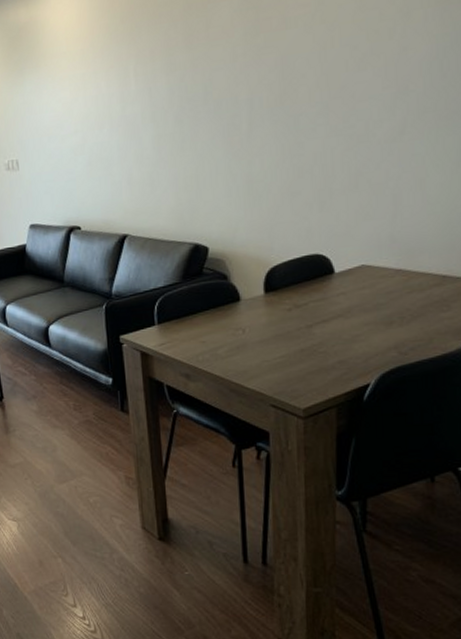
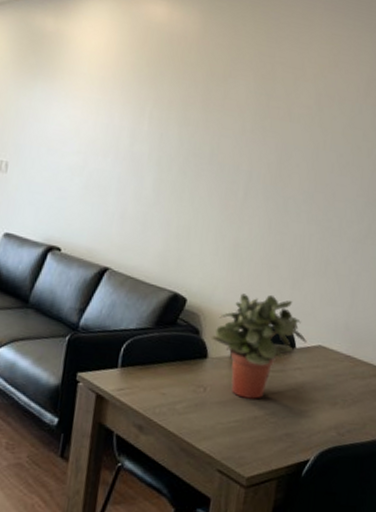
potted plant: none [240,223,347,334] -> present [211,293,307,400]

